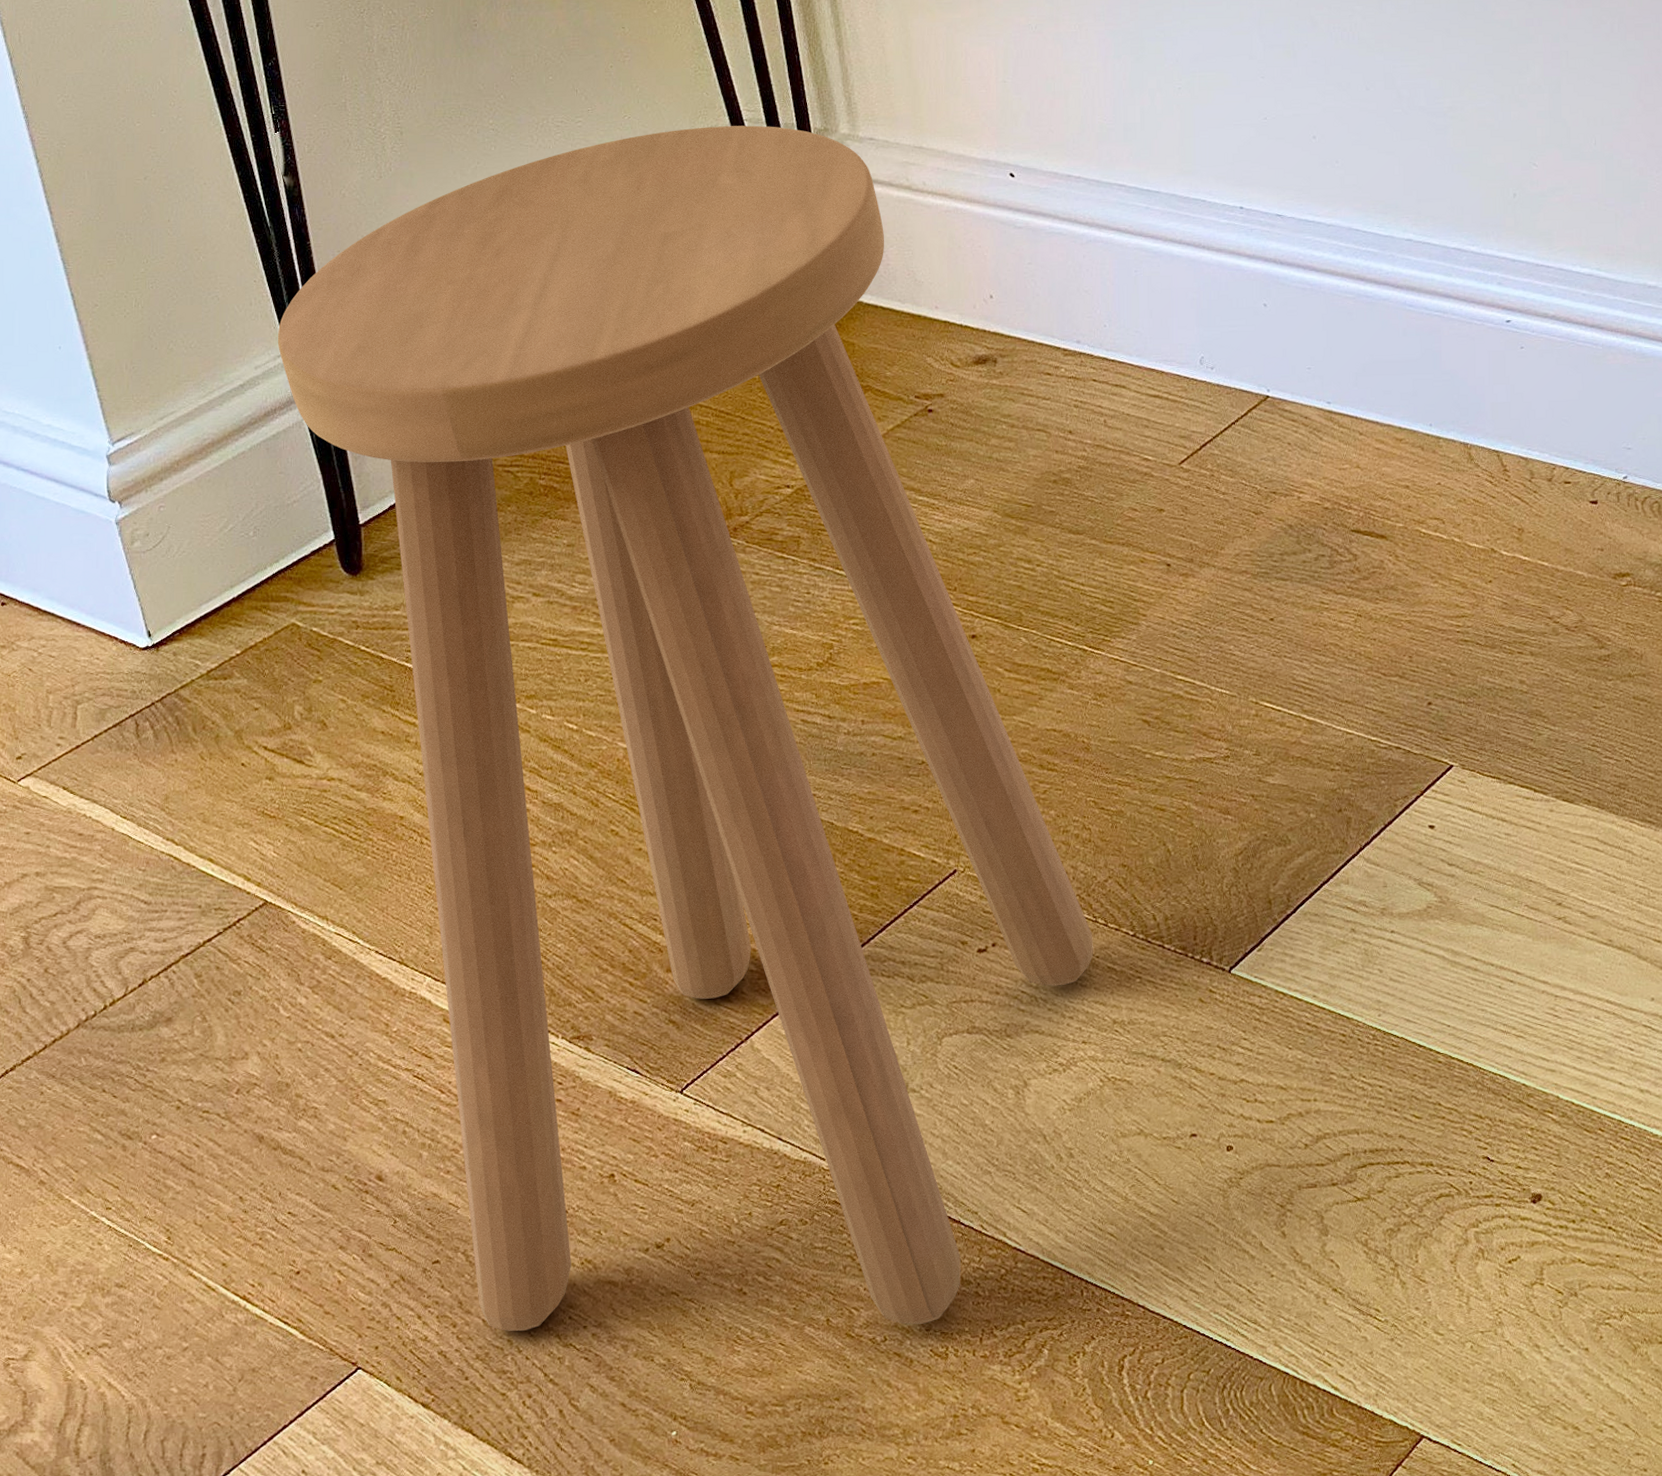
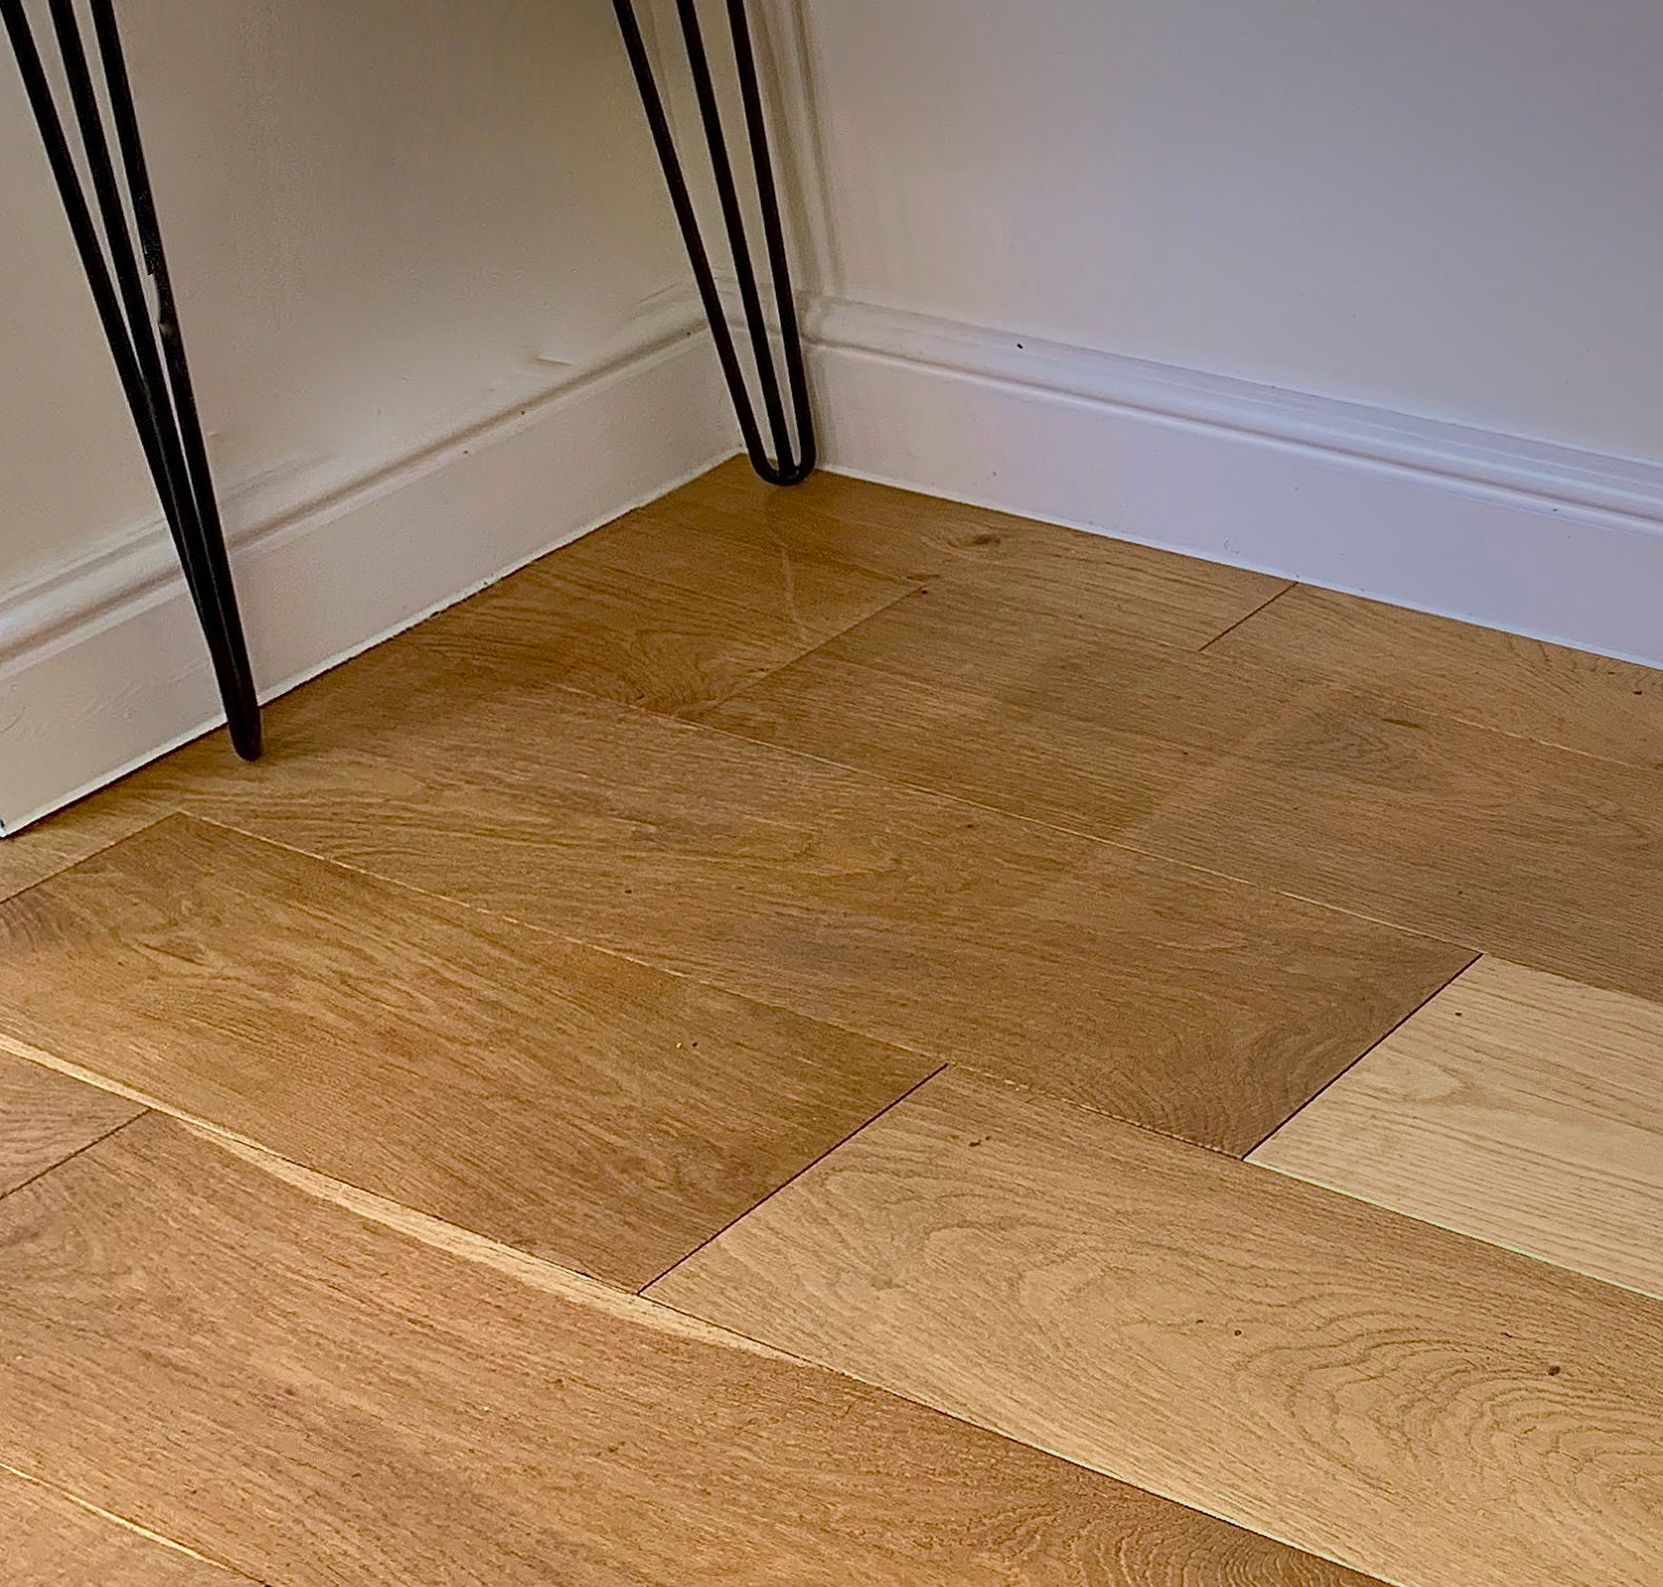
stool: present [277,125,1093,1332] -> none [154,284,1096,1542]

